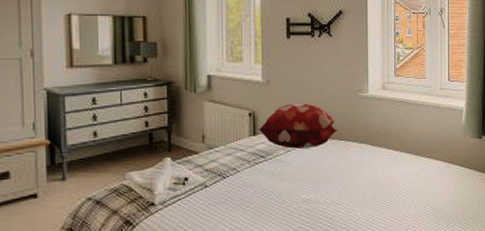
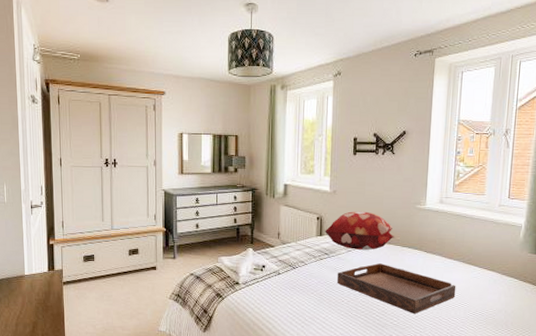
serving tray: none [276,162,405,217] -> present [336,263,456,314]

